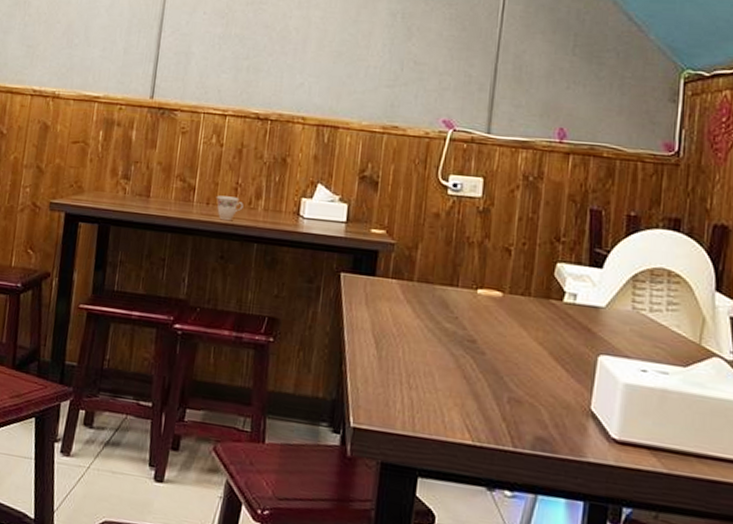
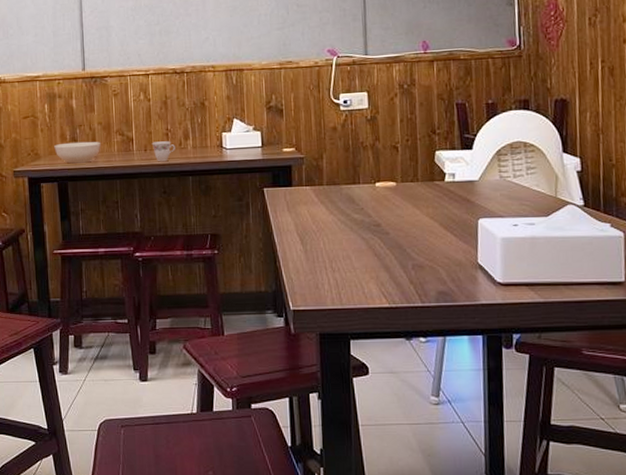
bowl: none [101,179,157,207] -> present [54,141,101,164]

